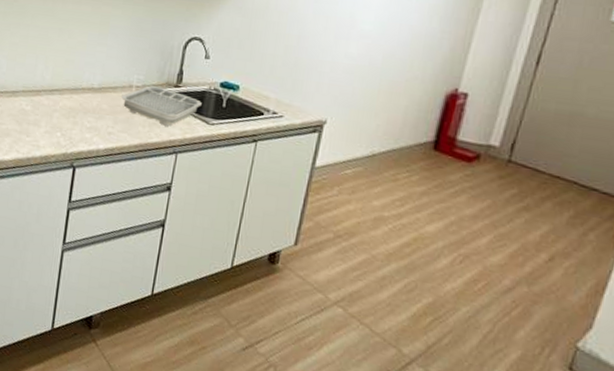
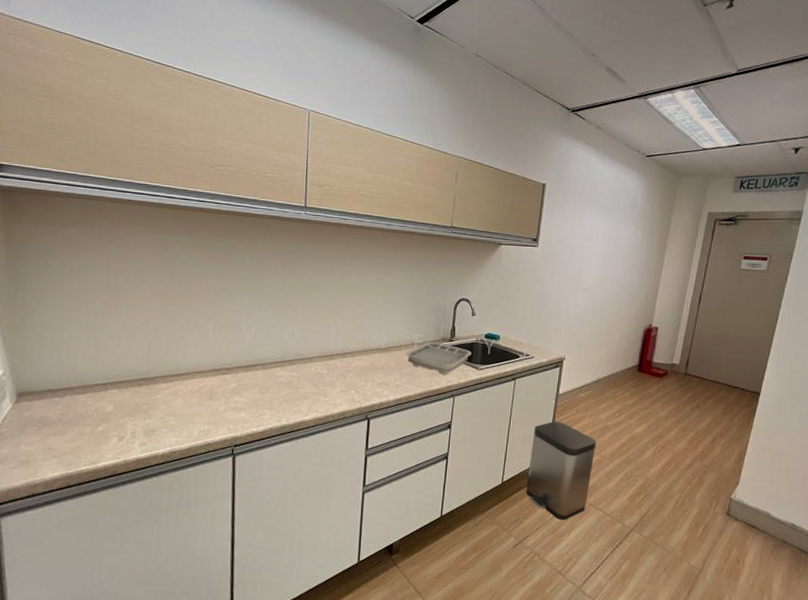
pedal bin: none [262,200,365,330] -> present [526,421,596,520]

